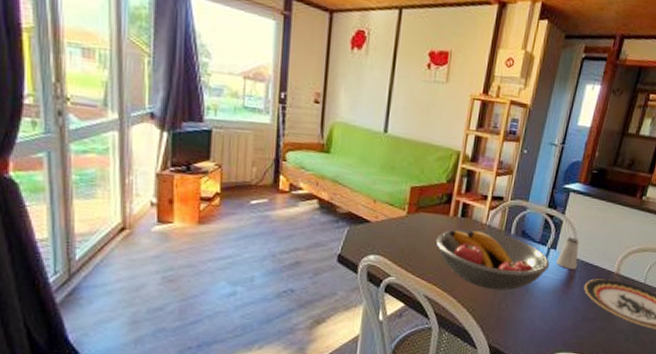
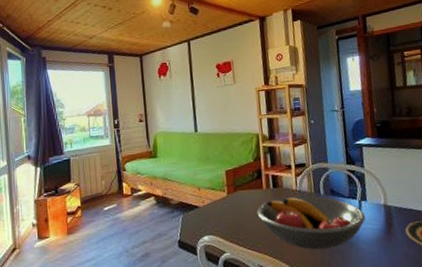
saltshaker: present [556,237,579,269] -> none [370,186,392,217]

